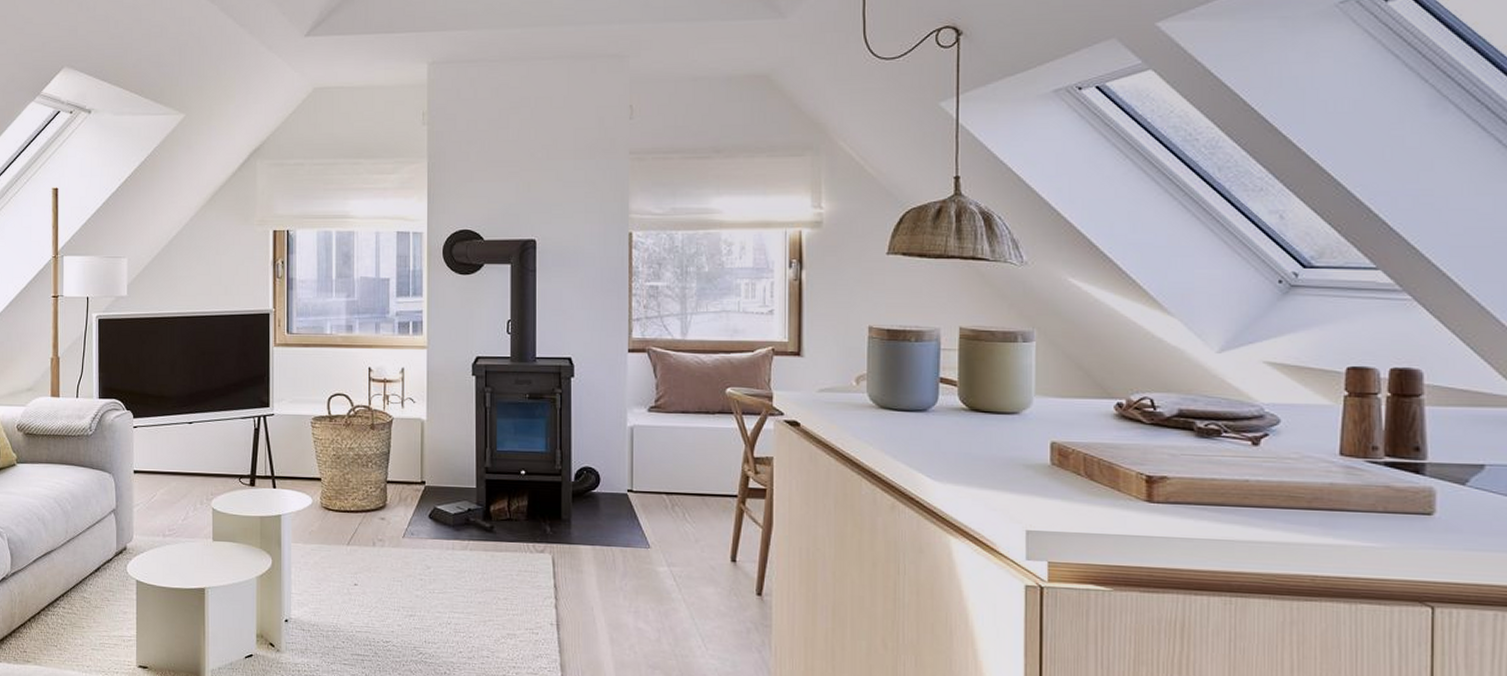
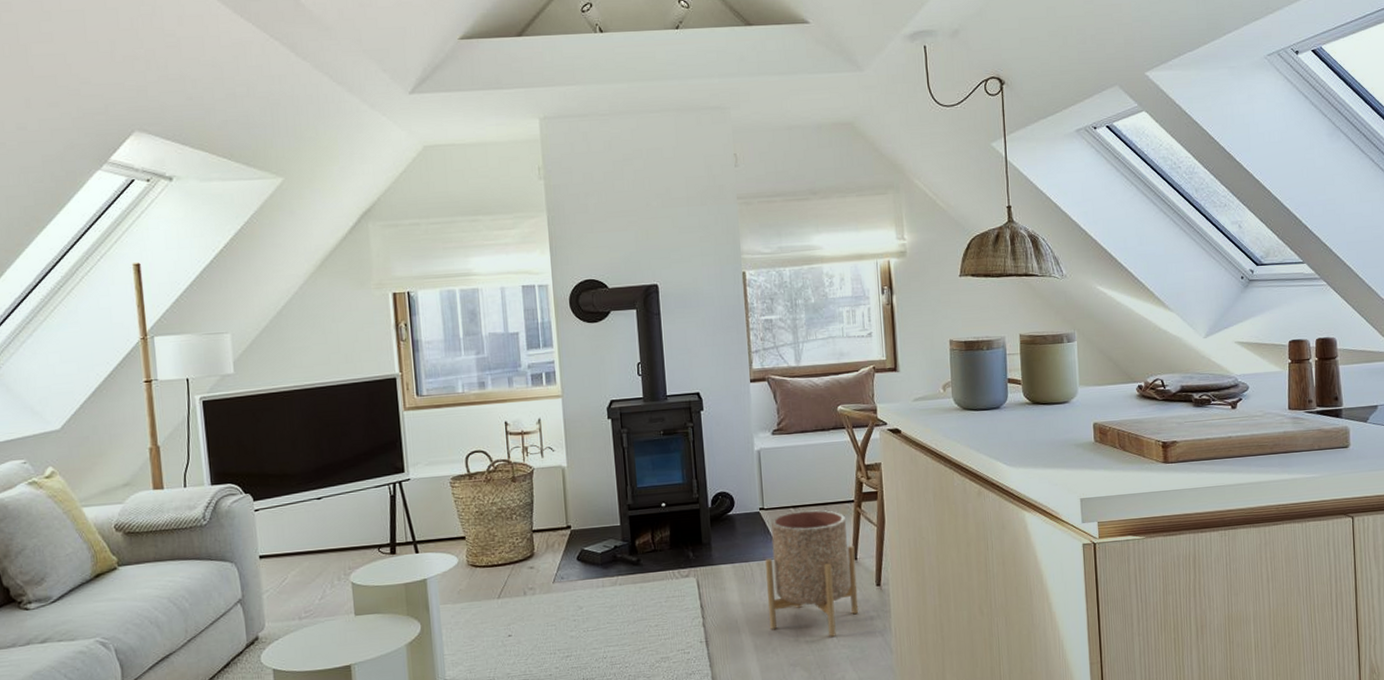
planter: none [630,499,734,644] -> present [765,510,859,637]

